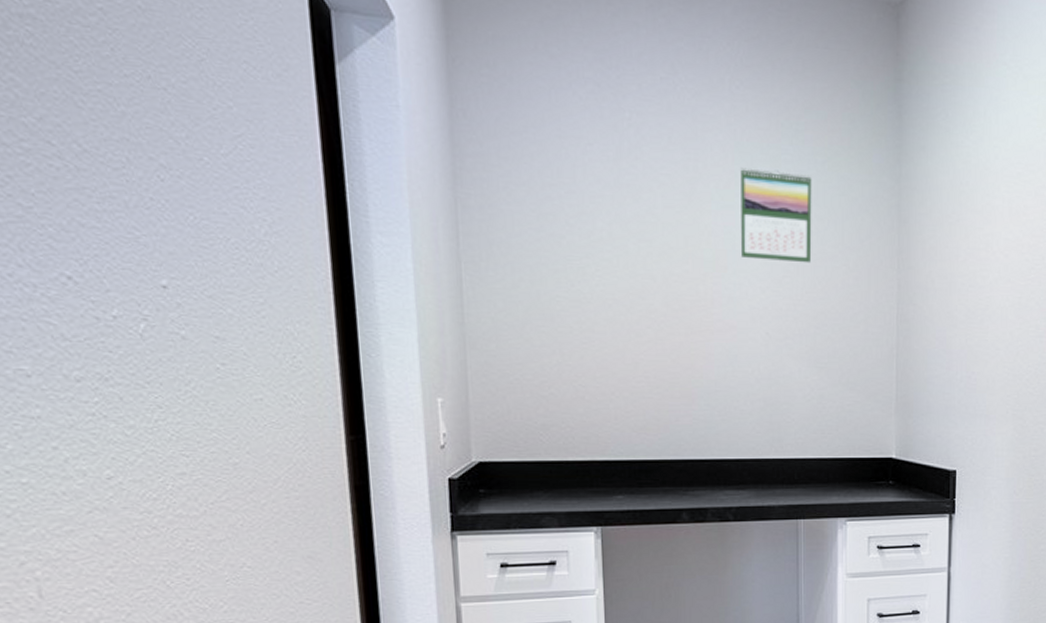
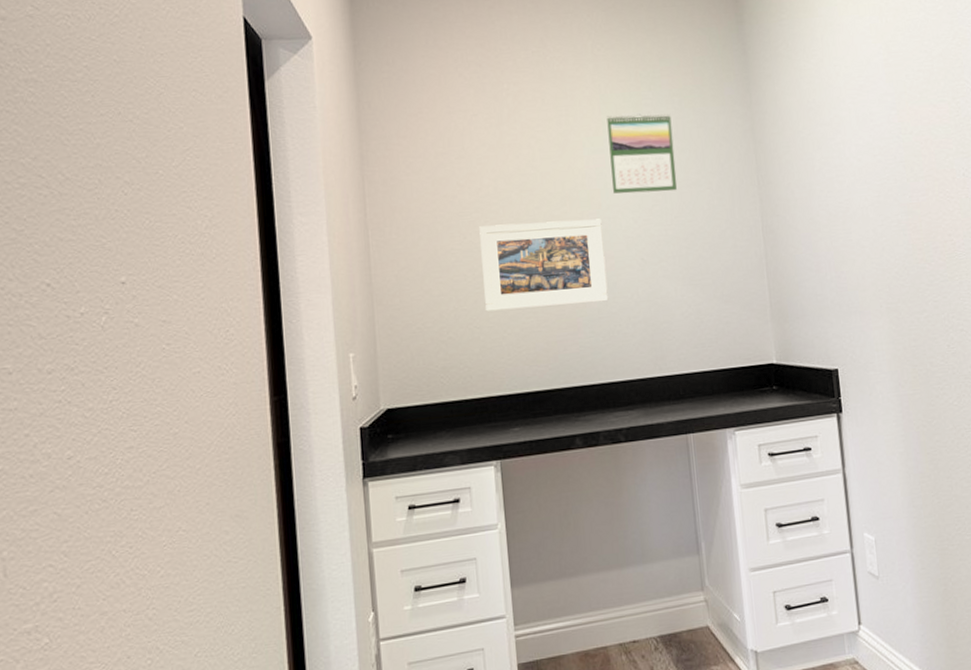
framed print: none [589,275,728,374] -> present [479,218,609,312]

